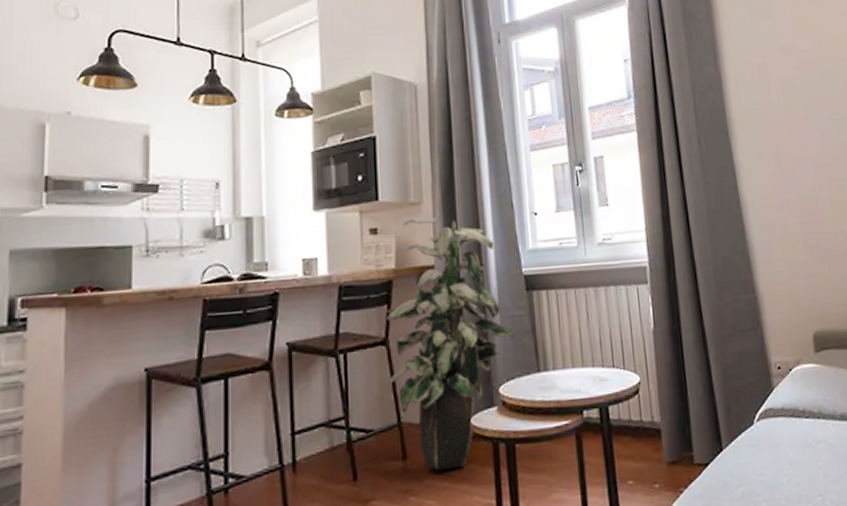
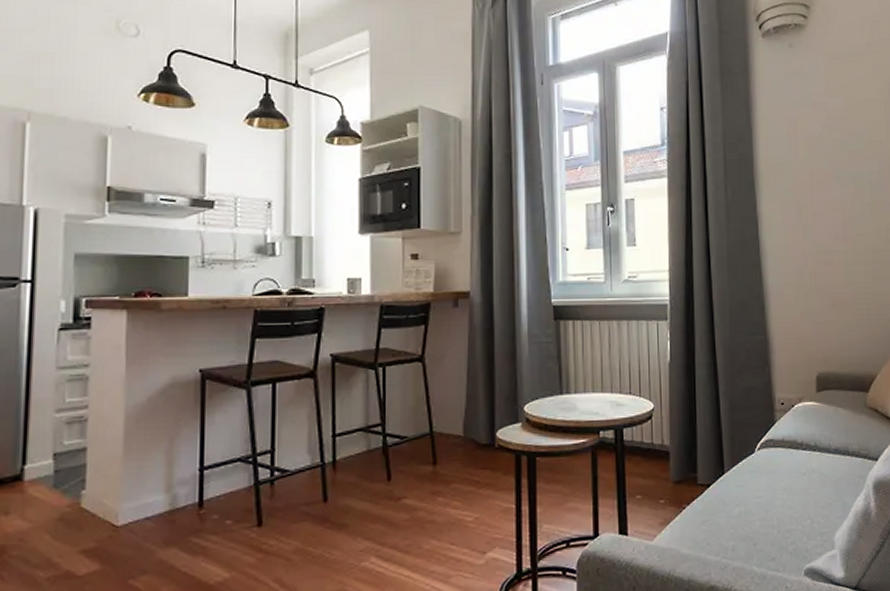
indoor plant: present [387,216,515,471] -> none [423,246,541,477]

